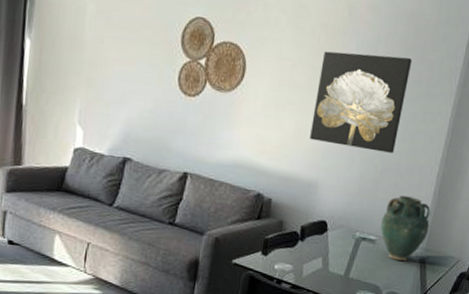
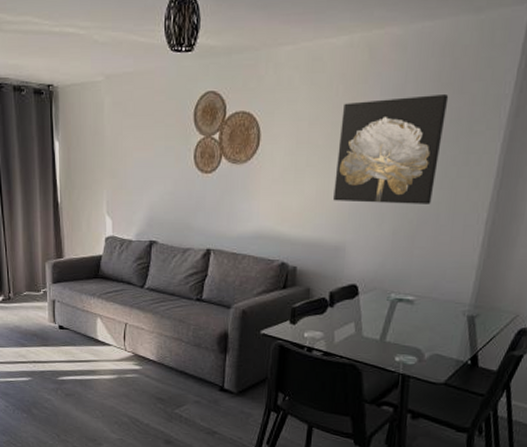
vase: present [380,195,431,262] -> none [419,250,479,321]

